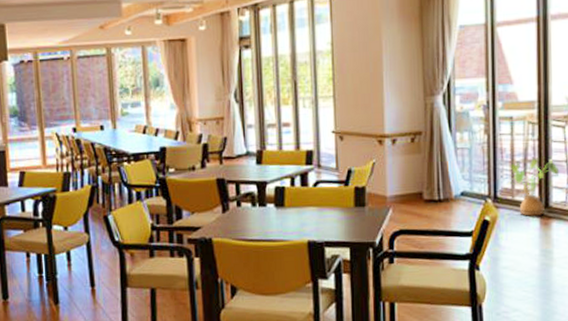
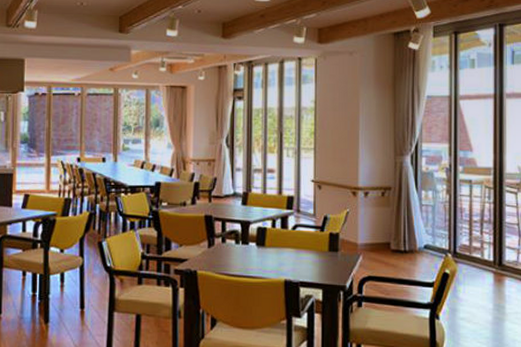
house plant: present [506,158,560,216] -> none [465,219,512,273]

